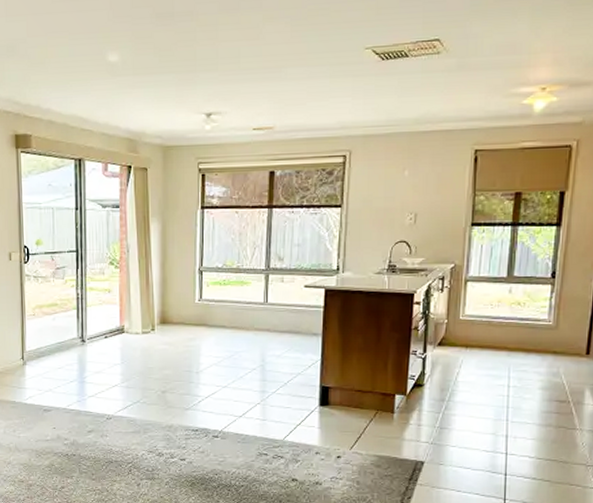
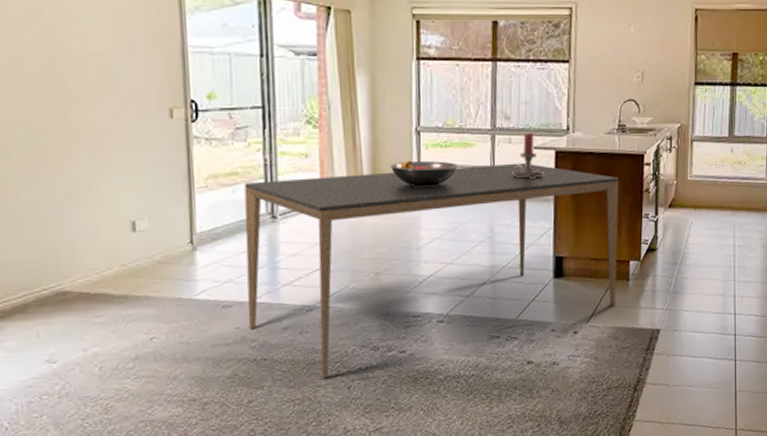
dining table: none [61,300,387,475] -> present [244,163,619,379]
fruit bowl: none [177,296,234,319] -> present [390,160,458,187]
candle holder: none [284,272,313,314] -> present [512,132,544,179]

